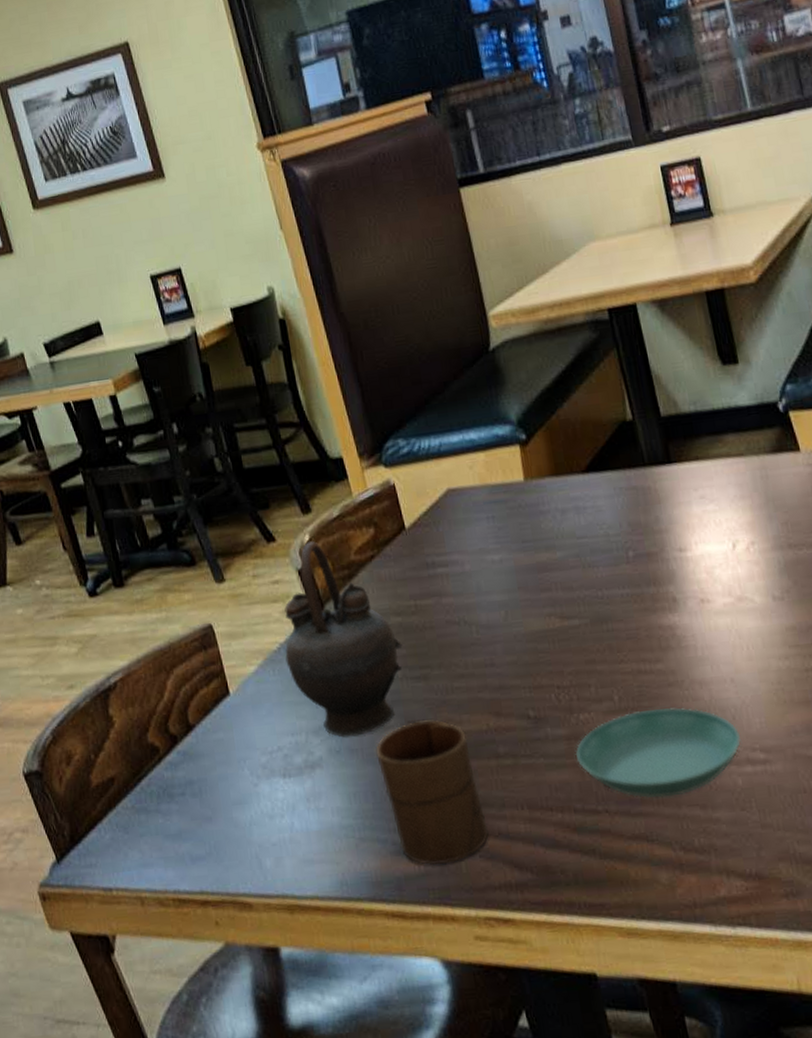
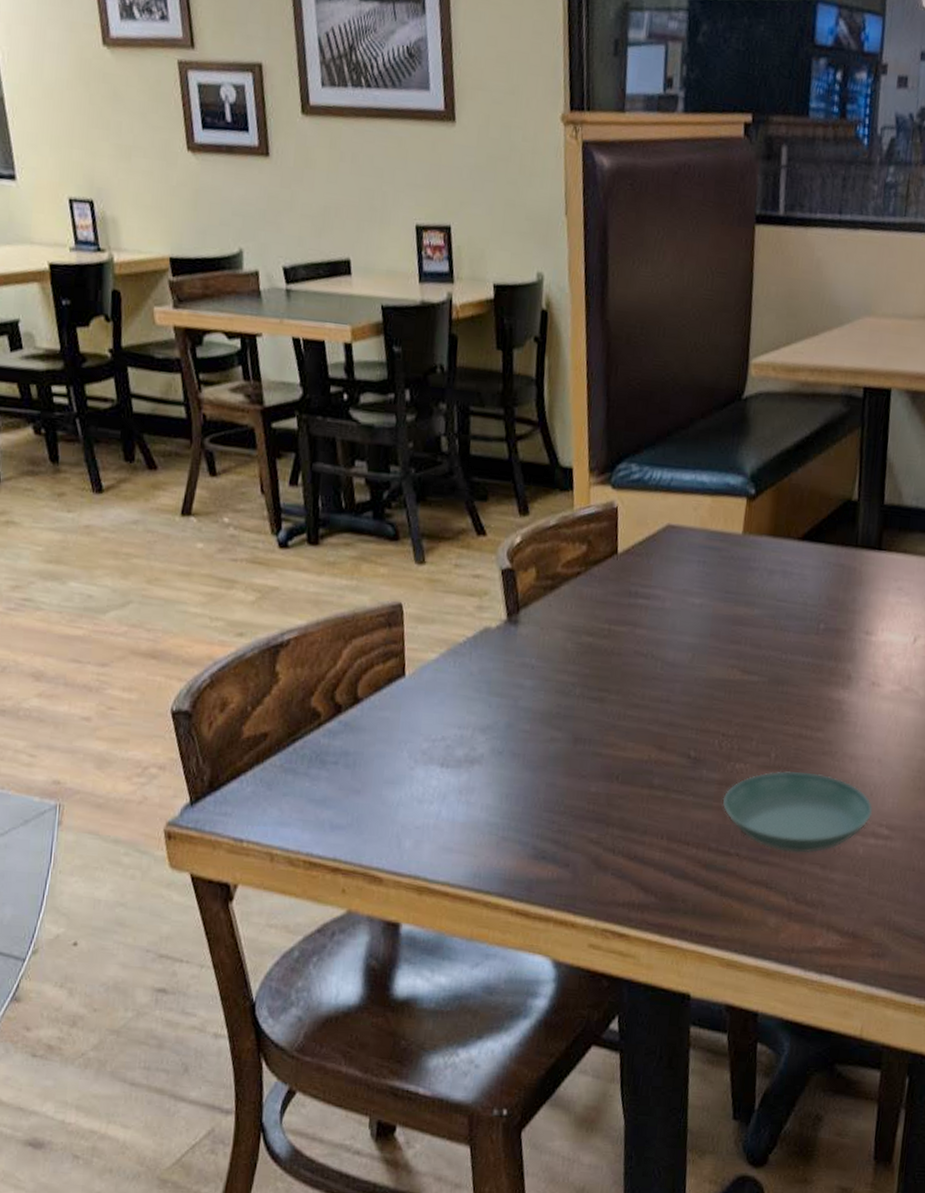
teapot: present [284,541,403,738] -> none [469,544,587,742]
cup: present [376,719,489,866] -> none [537,739,628,875]

